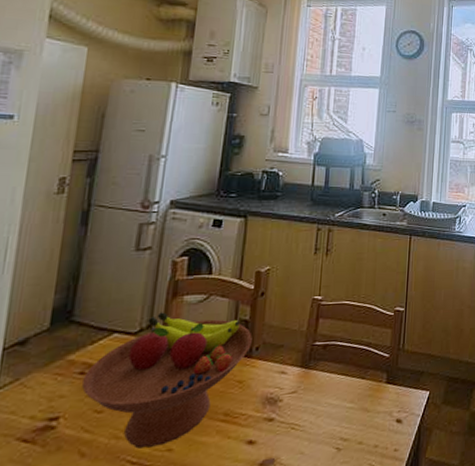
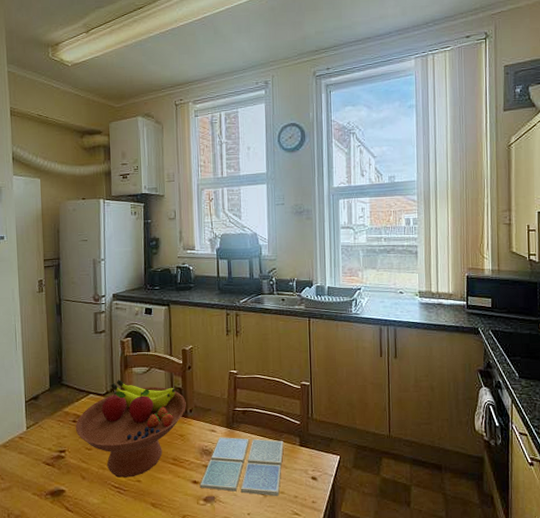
drink coaster: none [256,378,368,450] -> present [199,437,284,496]

